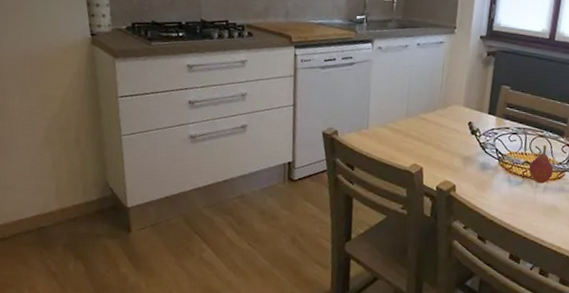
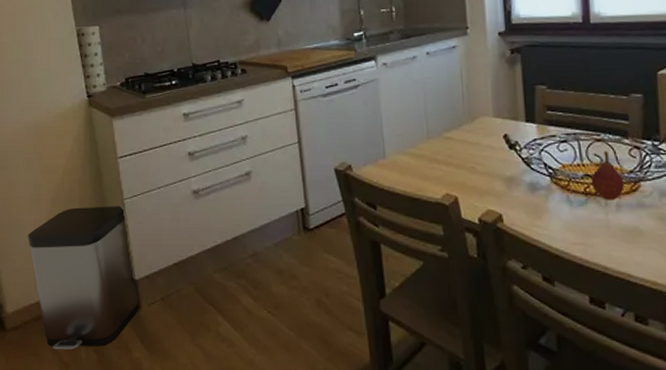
pedal bin: none [20,137,130,262] -> present [28,206,139,351]

